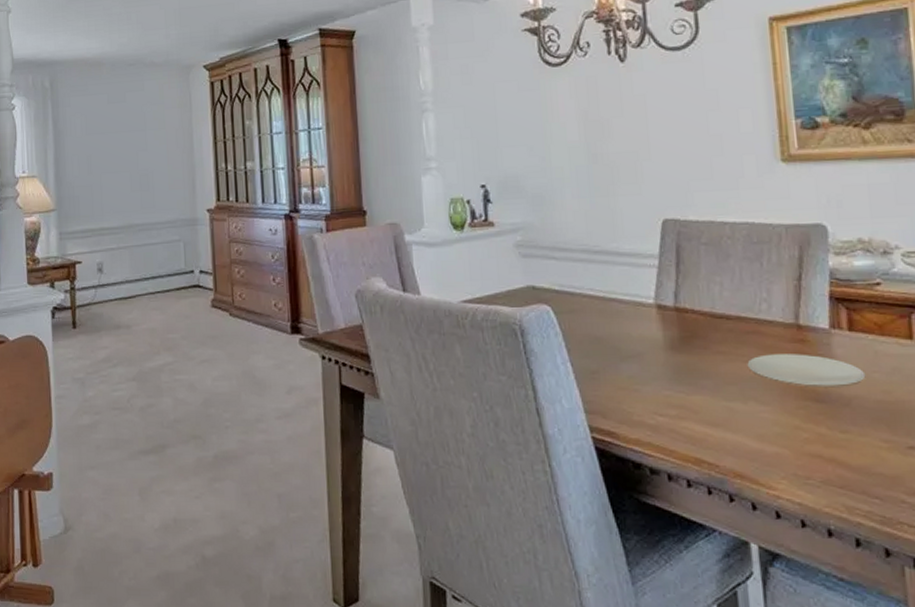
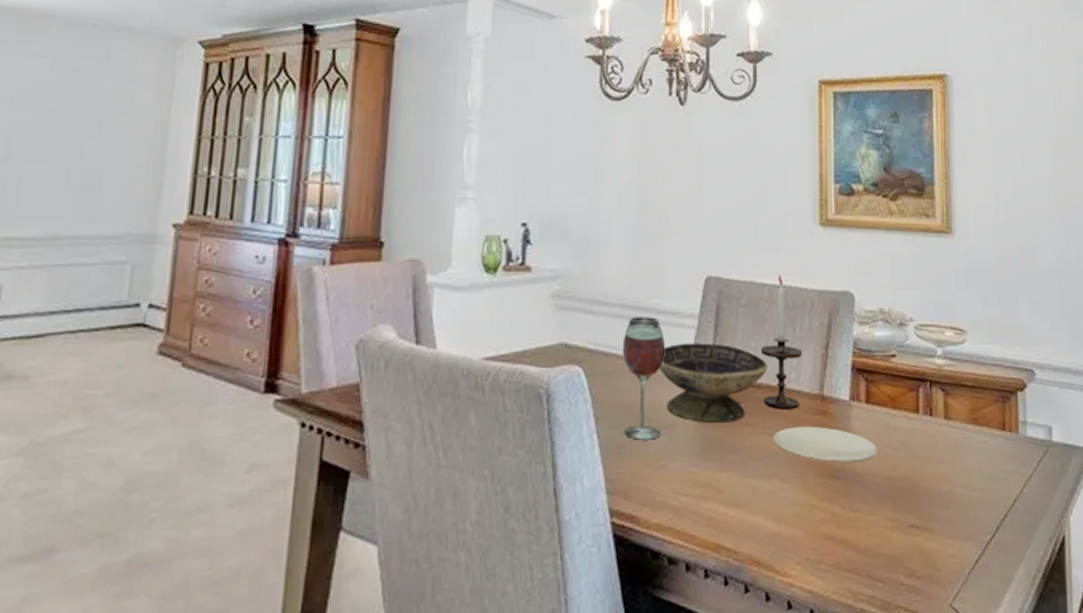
wineglass: none [585,259,631,367] -> present [622,317,665,440]
decorative bowl: none [624,280,736,352] -> present [659,343,767,423]
candlestick: none [726,212,773,338] -> present [760,274,802,409]

